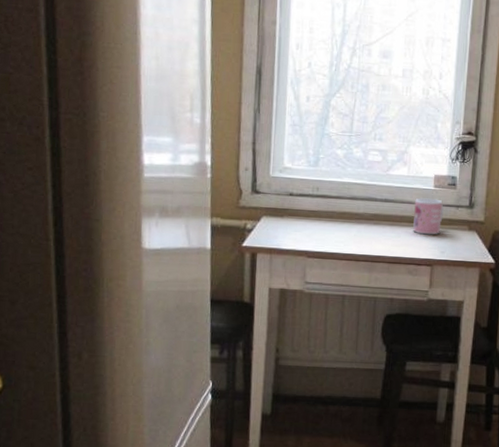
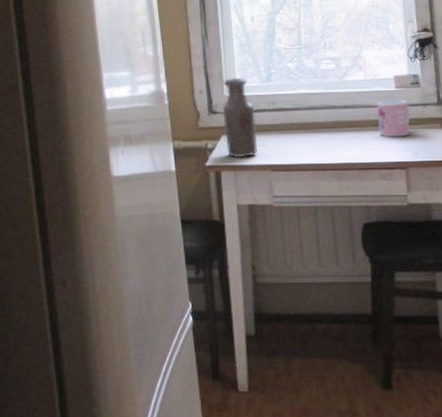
bottle: none [265,158,298,241] -> present [222,77,258,157]

